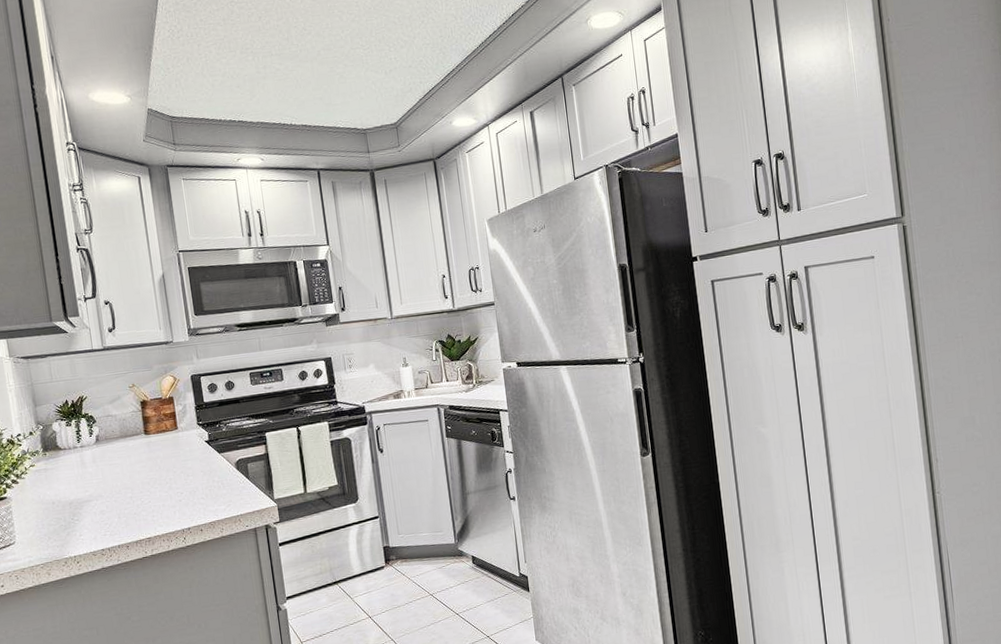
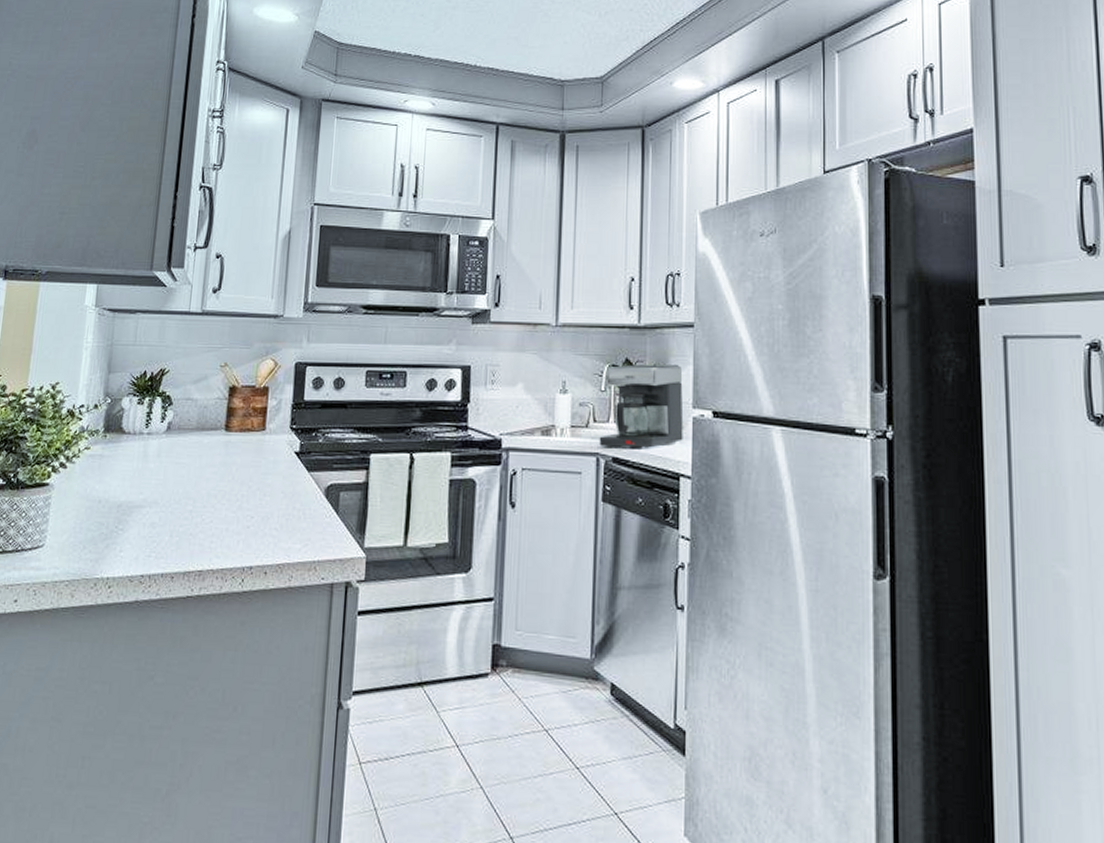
coffee maker: none [435,334,498,400] -> present [599,364,684,448]

